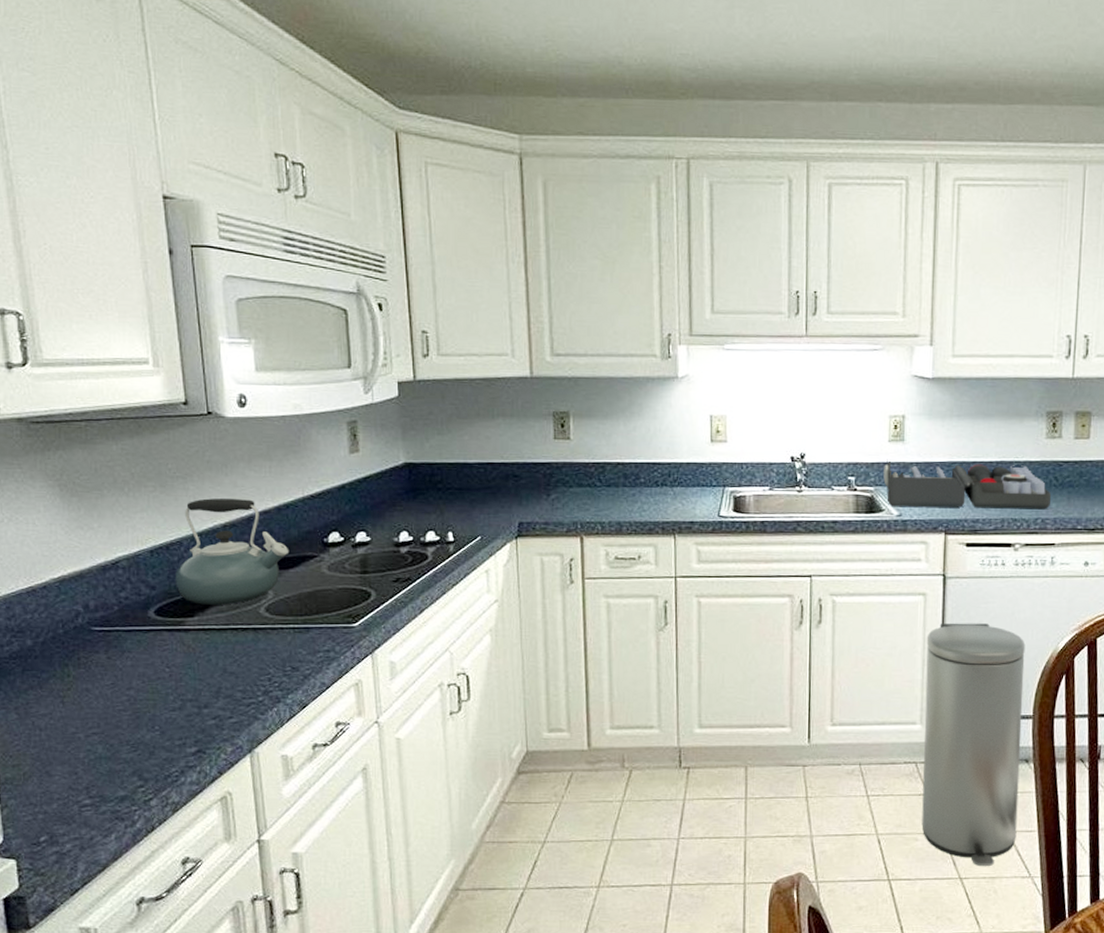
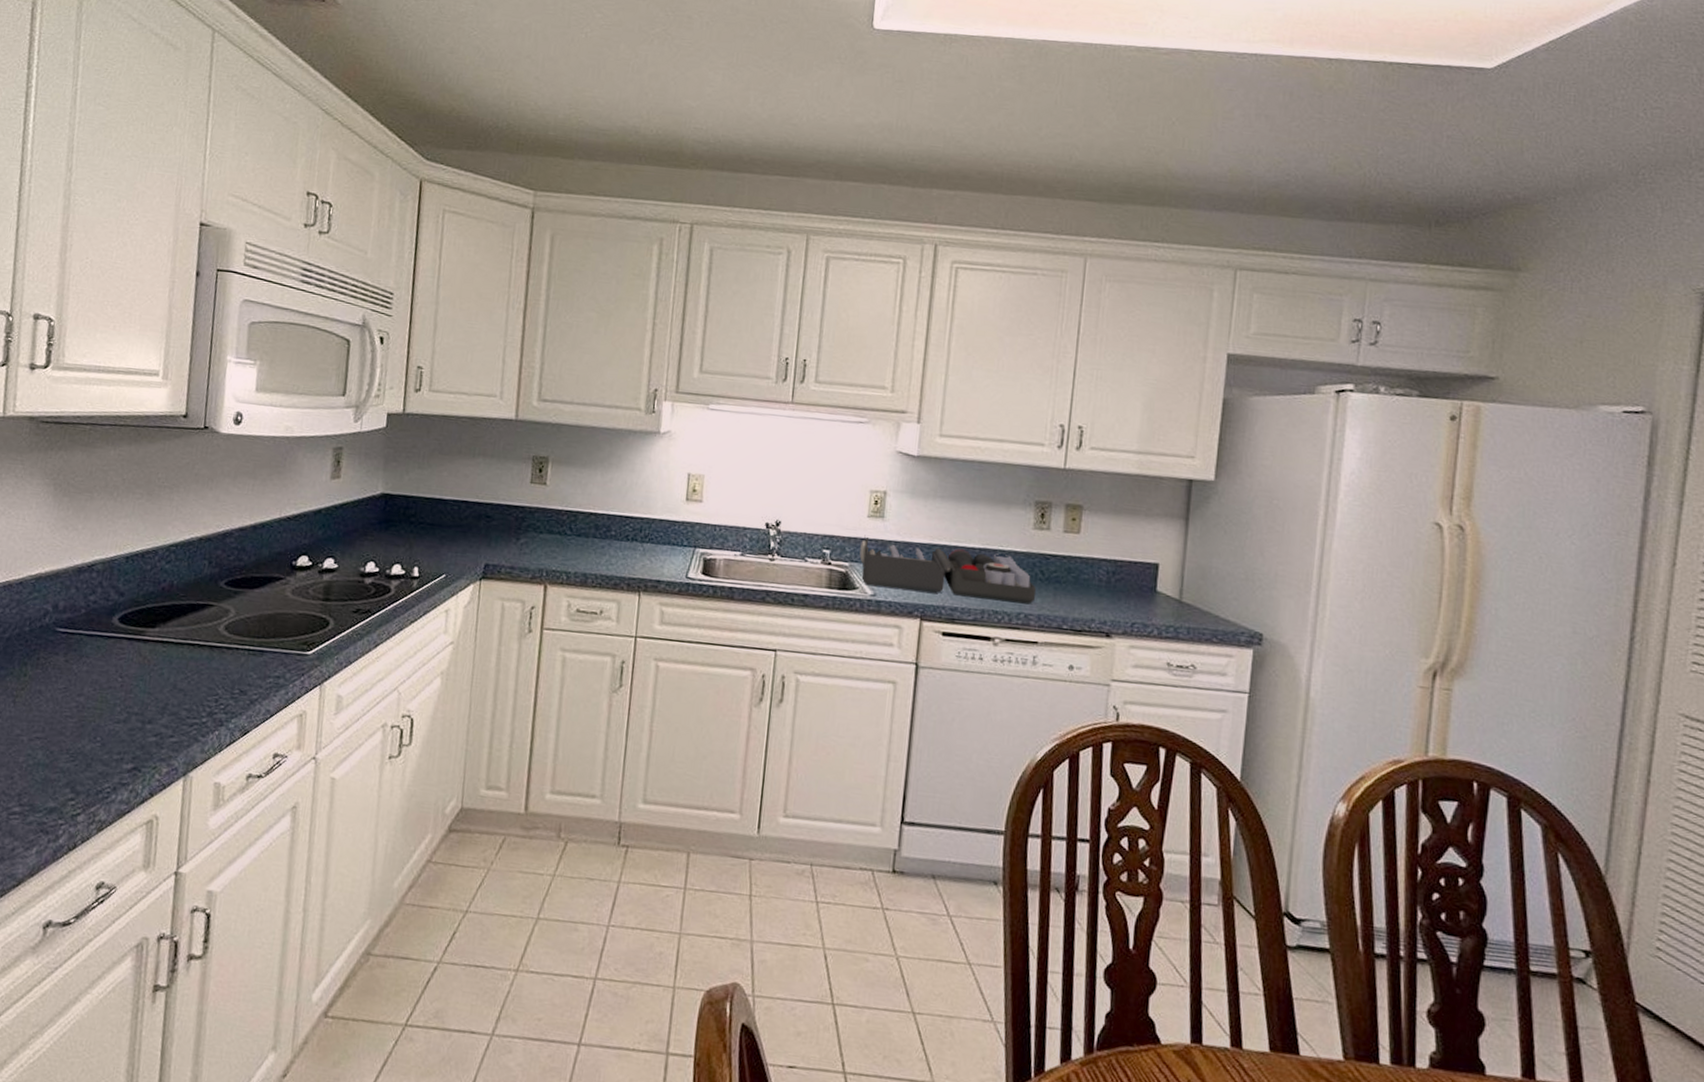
kettle: present [174,498,289,606] -> none [143,510,258,619]
pedal bin: present [921,623,1026,867] -> none [874,717,1001,1003]

